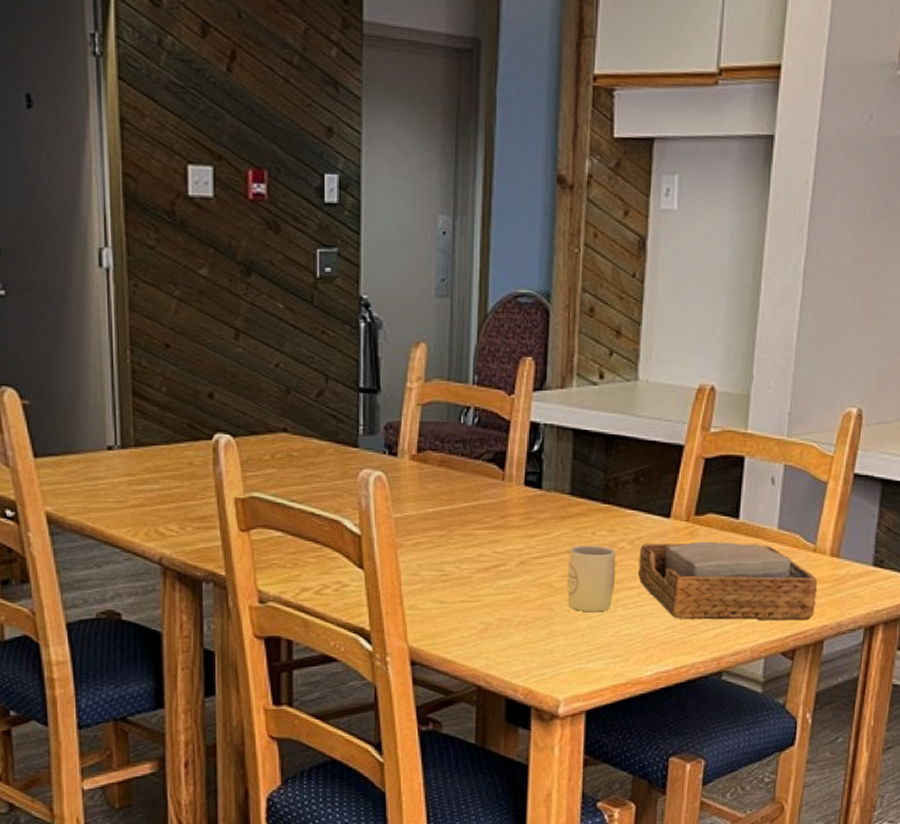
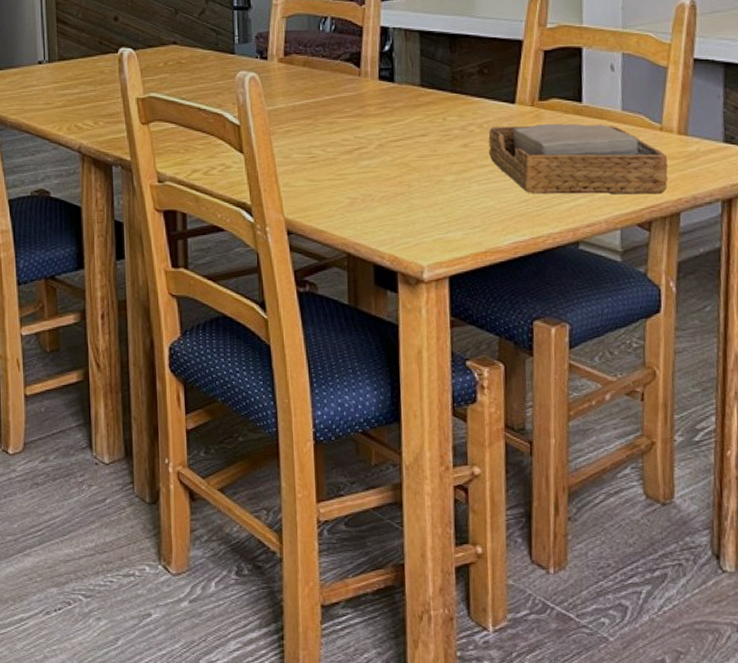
mug: present [567,545,616,612] -> none [422,129,468,188]

